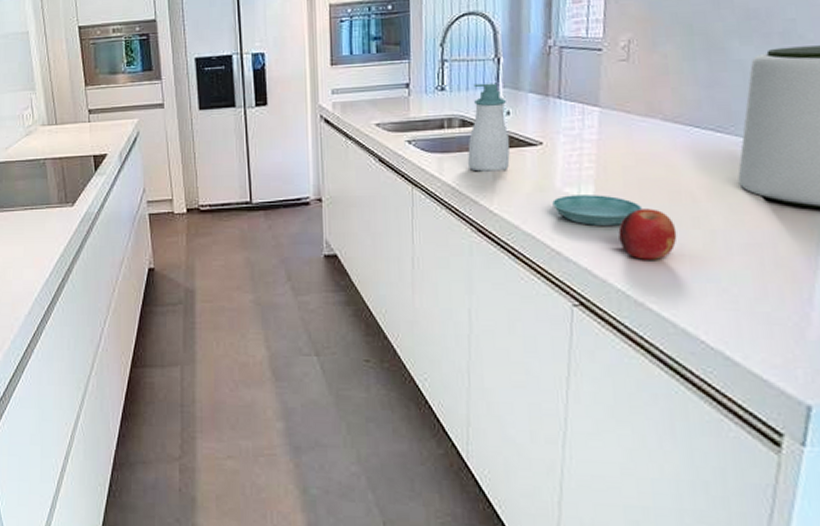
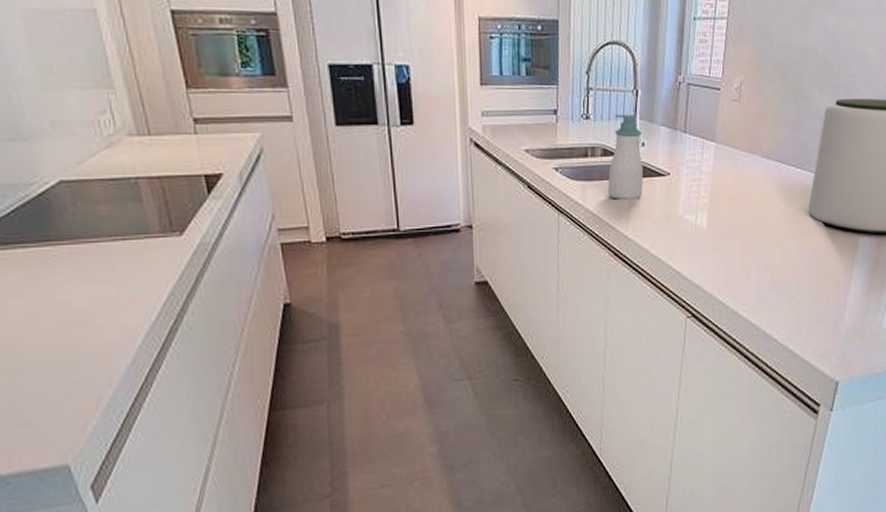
saucer: present [552,195,643,226] -> none [675,221,742,248]
fruit: present [618,209,678,260] -> none [723,233,764,276]

